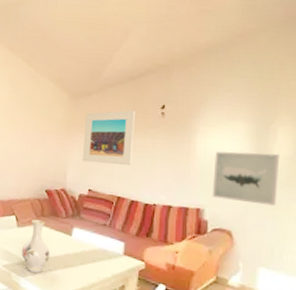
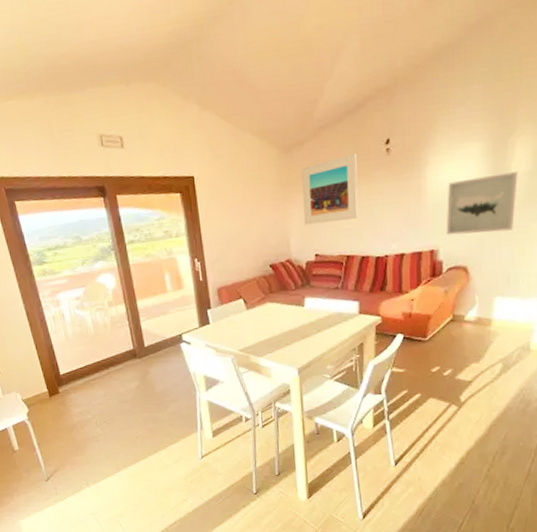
vase: present [21,219,50,273] -> none [255,297,286,350]

